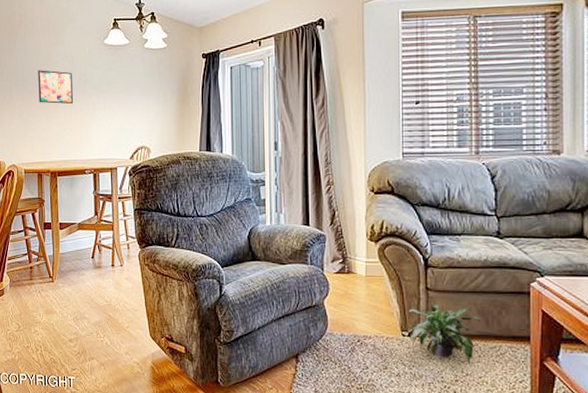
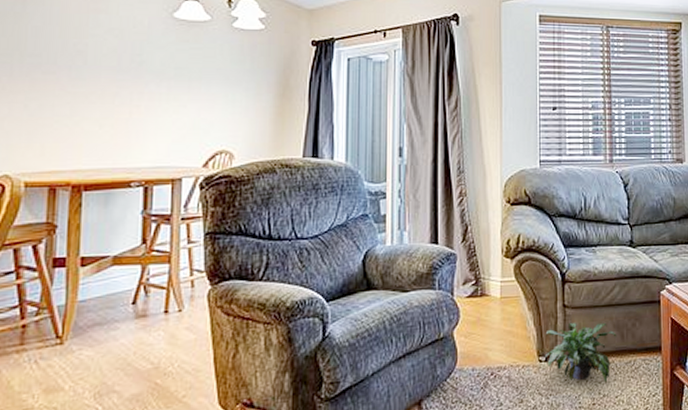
wall art: present [38,70,74,105] -> none [60,44,119,93]

